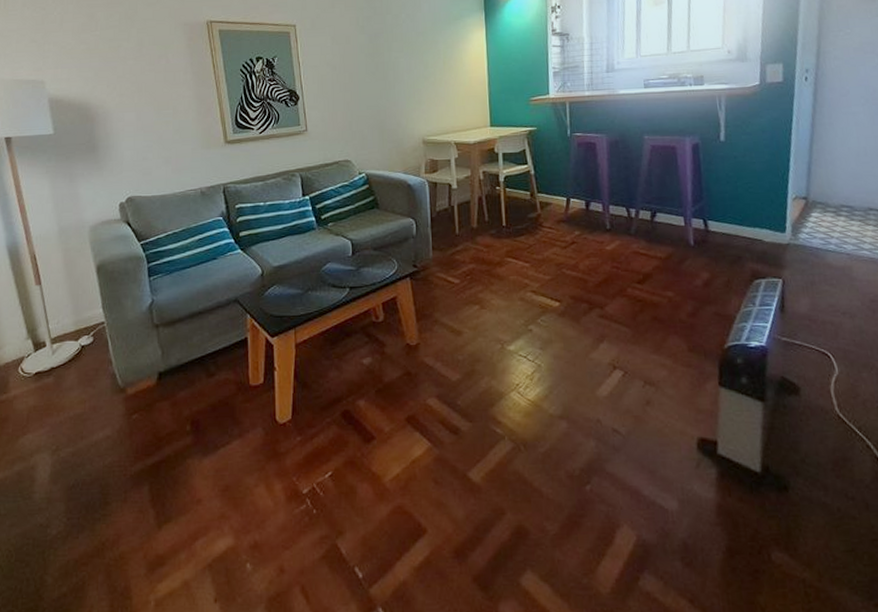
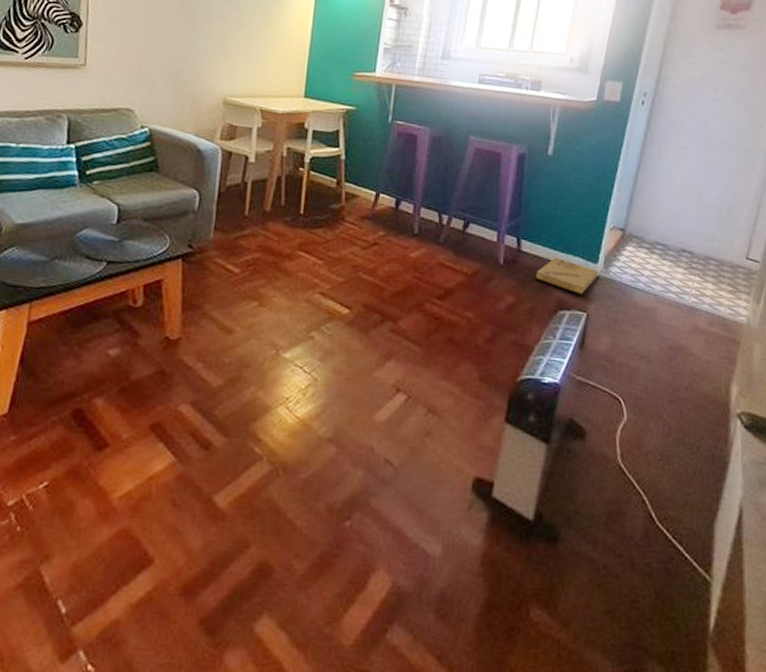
cardboard box: none [727,232,788,263] -> present [536,257,598,295]

